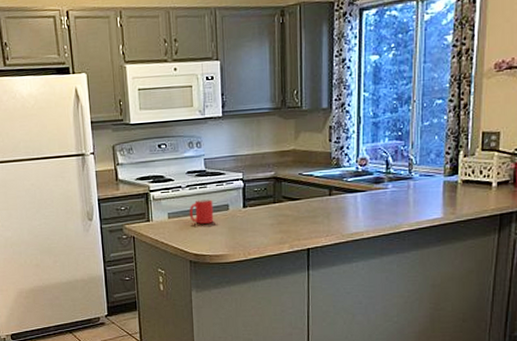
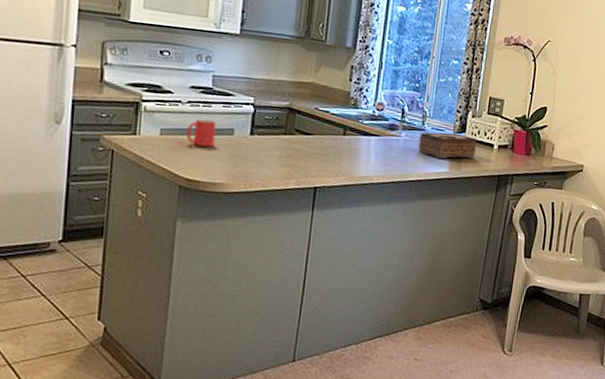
tissue box: none [407,176,473,206] -> present [418,132,477,159]

